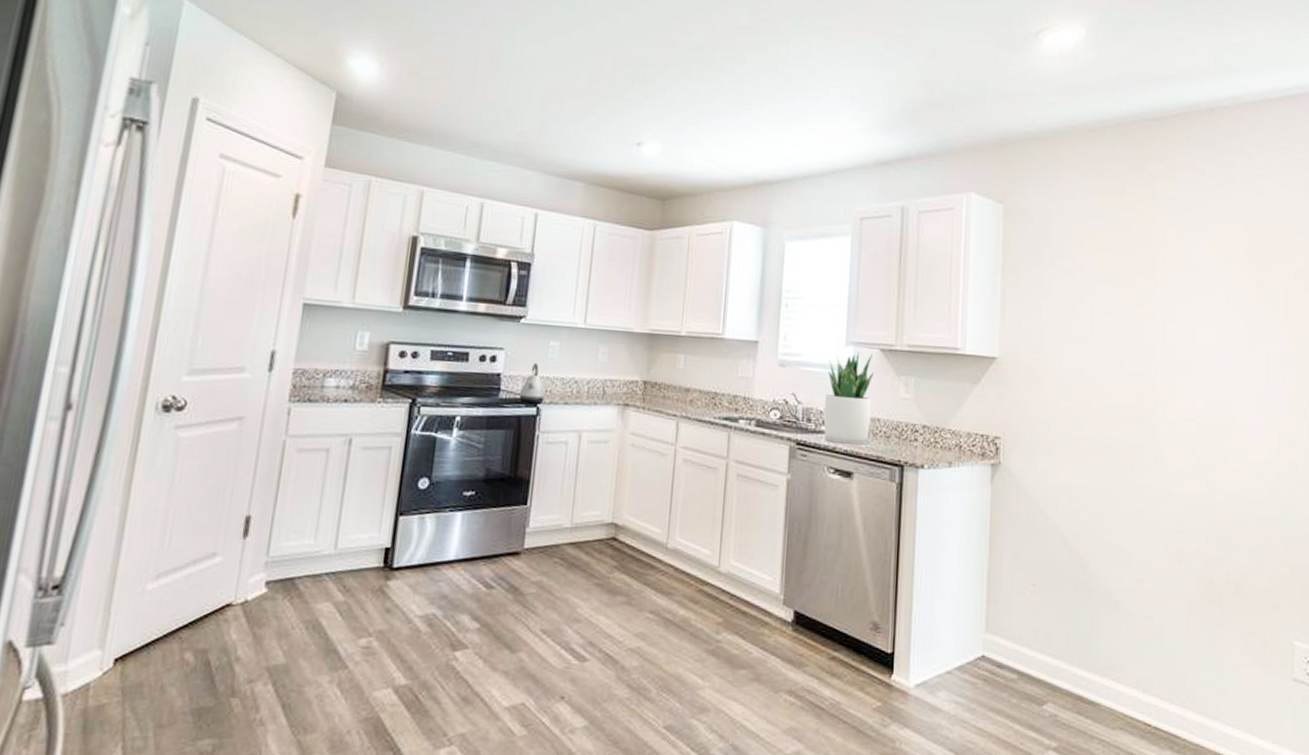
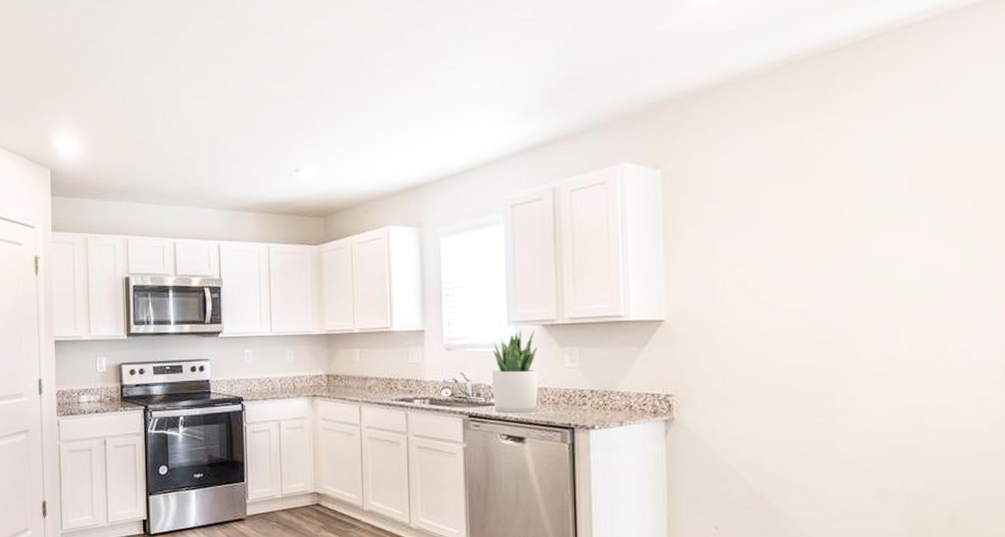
kettle: present [519,362,546,404] -> none [226,368,247,402]

